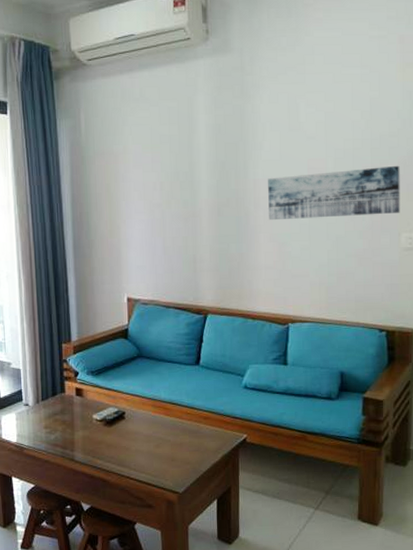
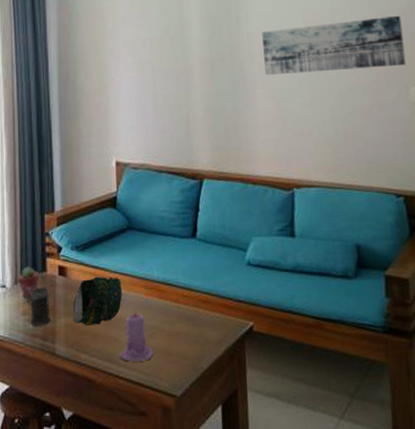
potted succulent: none [38,388,59,414] -> present [17,266,40,297]
mug: none [46,405,70,437] -> present [25,287,51,325]
decorative bowl: none [88,397,133,438] -> present [72,276,123,327]
candle: none [130,425,160,466] -> present [119,310,154,362]

